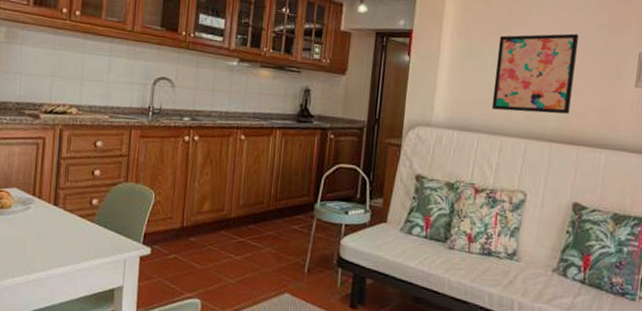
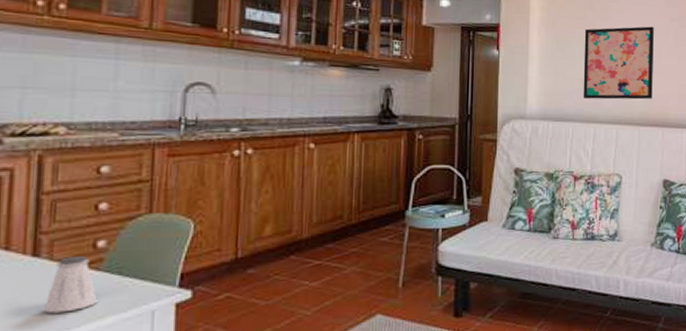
saltshaker: none [59,209,91,251] -> present [44,256,98,313]

